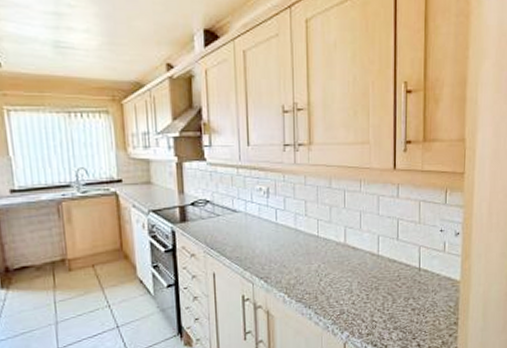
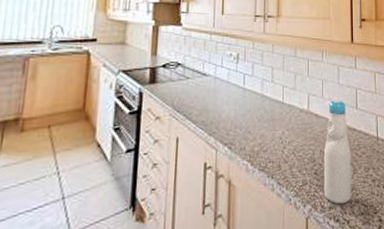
bottle: none [361,230,390,331] -> present [323,99,351,205]

